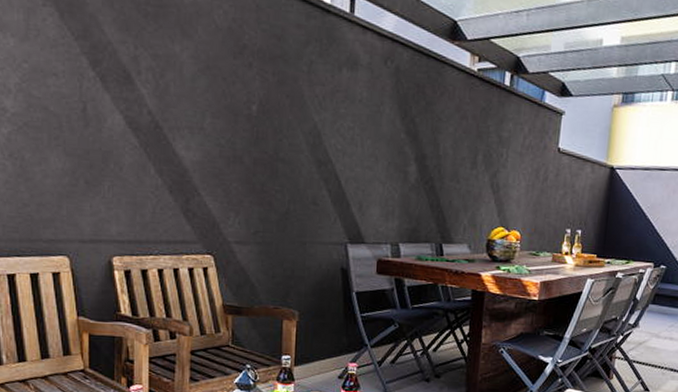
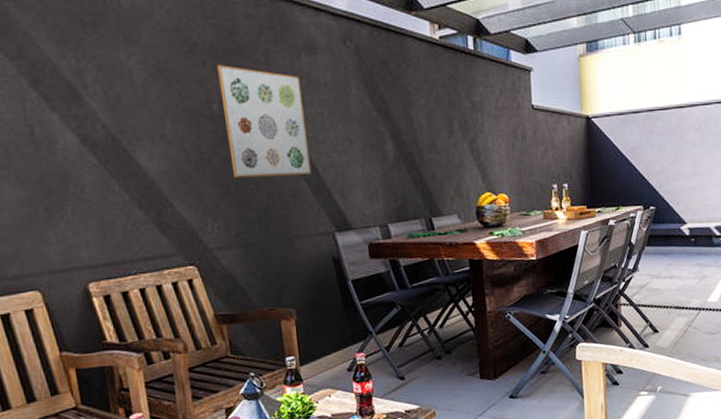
wall art: none [261,69,338,184] -> present [217,65,312,178]

